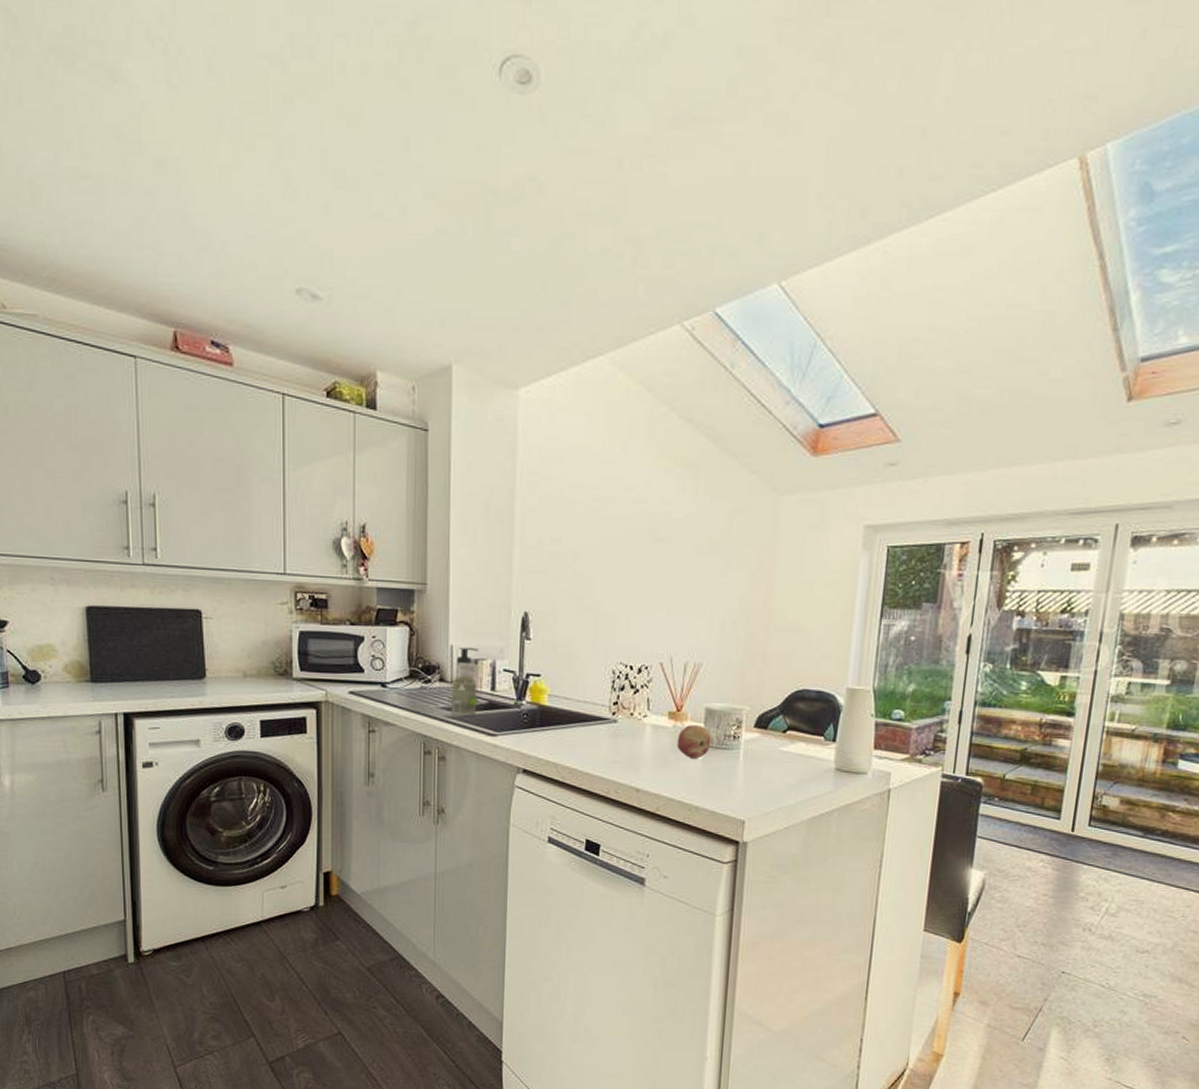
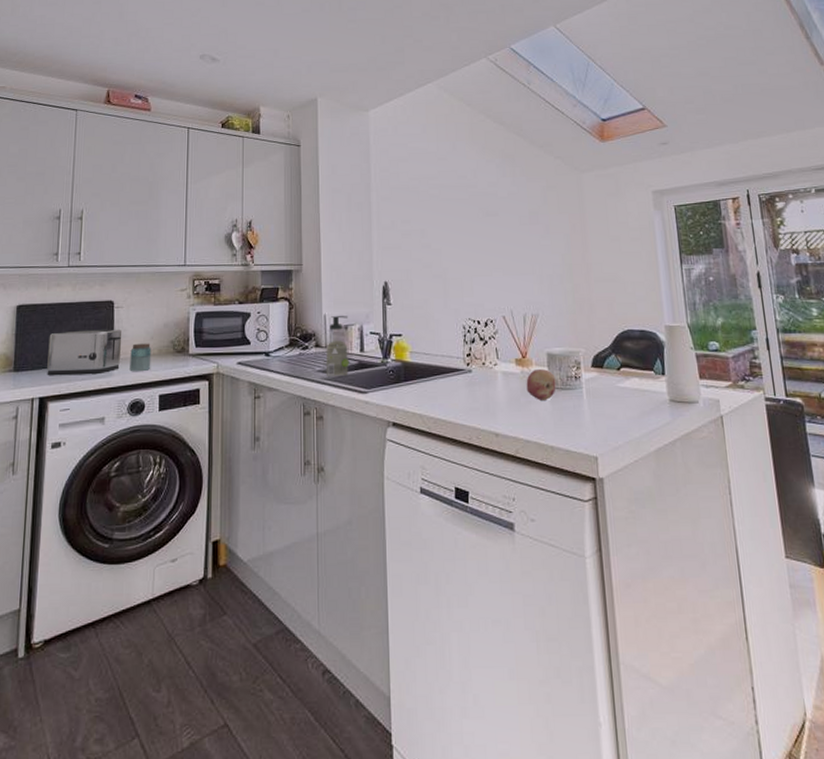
toaster: none [128,640,214,693] -> present [47,329,122,376]
peanut butter: none [224,661,249,694] -> present [130,343,152,372]

